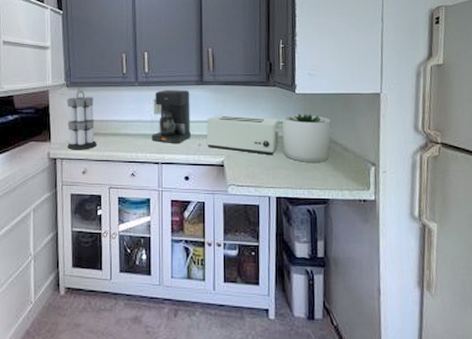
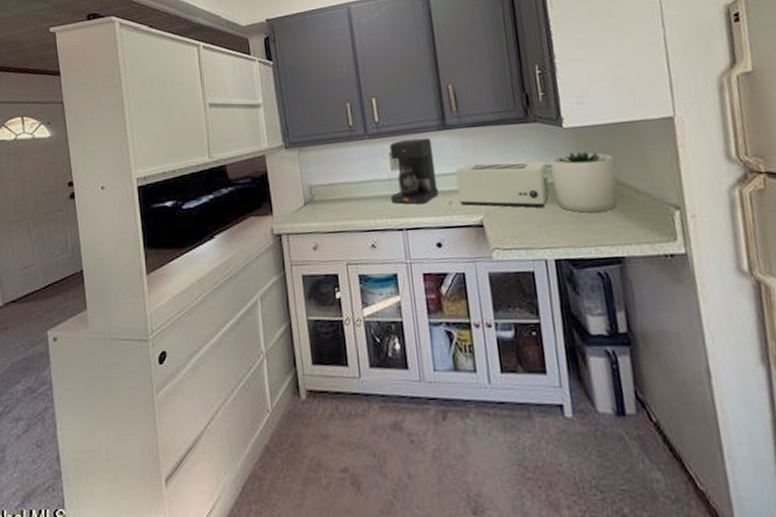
spice rack: present [67,91,97,150] -> none [287,151,327,223]

